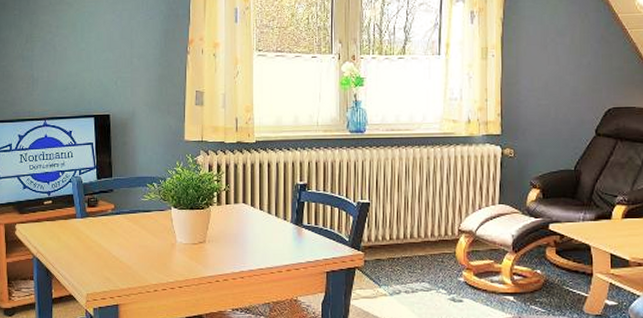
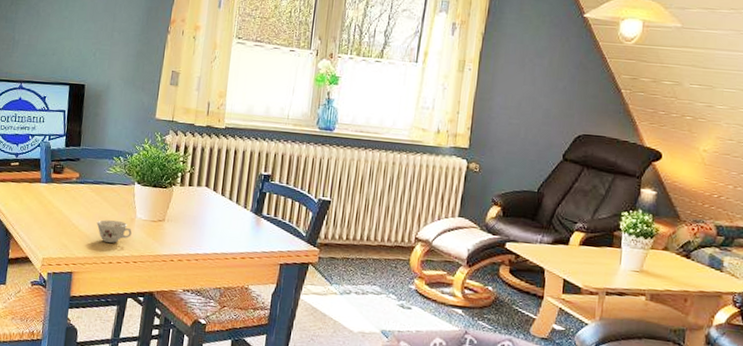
teacup: none [137,248,174,270] -> present [96,219,132,243]

